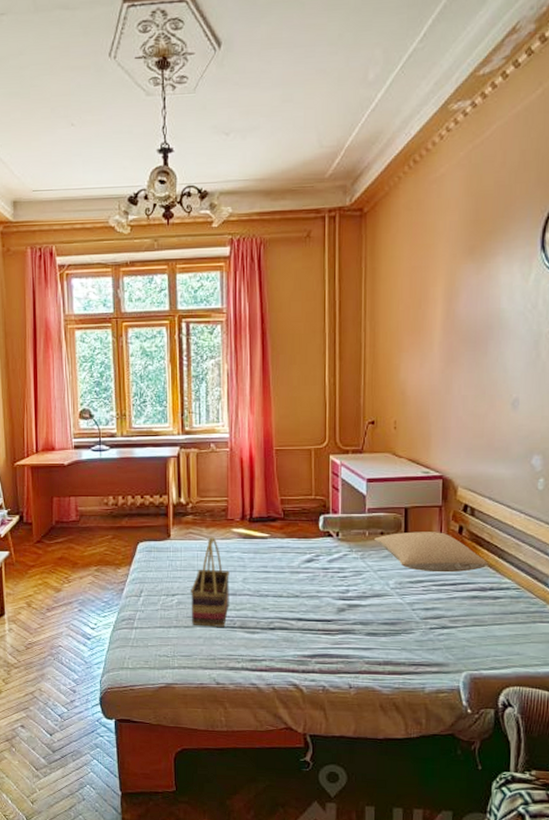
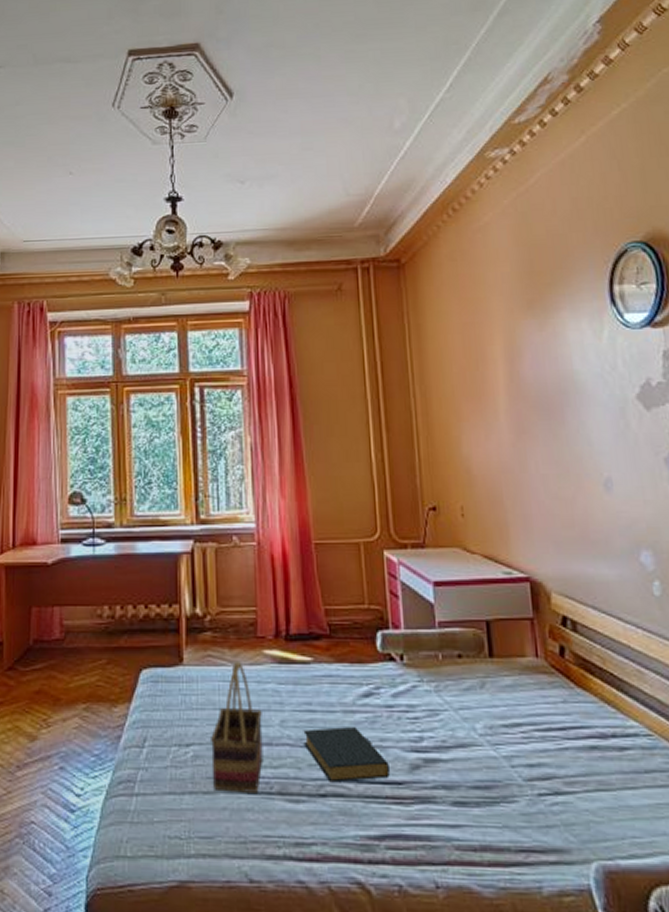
hardback book: none [260,583,322,621] -> present [303,727,390,783]
pillow: present [374,531,487,573] -> none [450,653,604,712]

